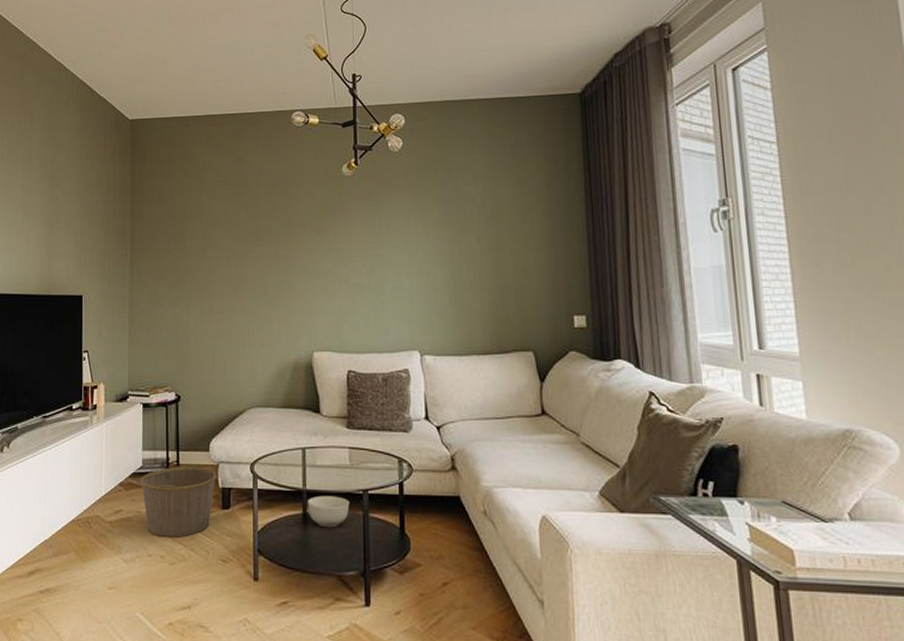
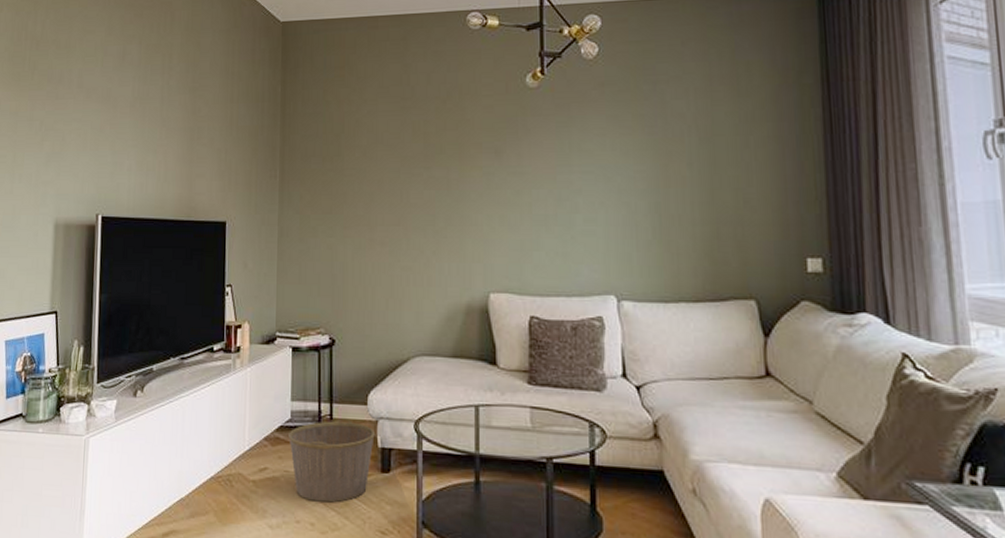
bowl: present [307,495,350,528] -> none [480,462,531,501]

